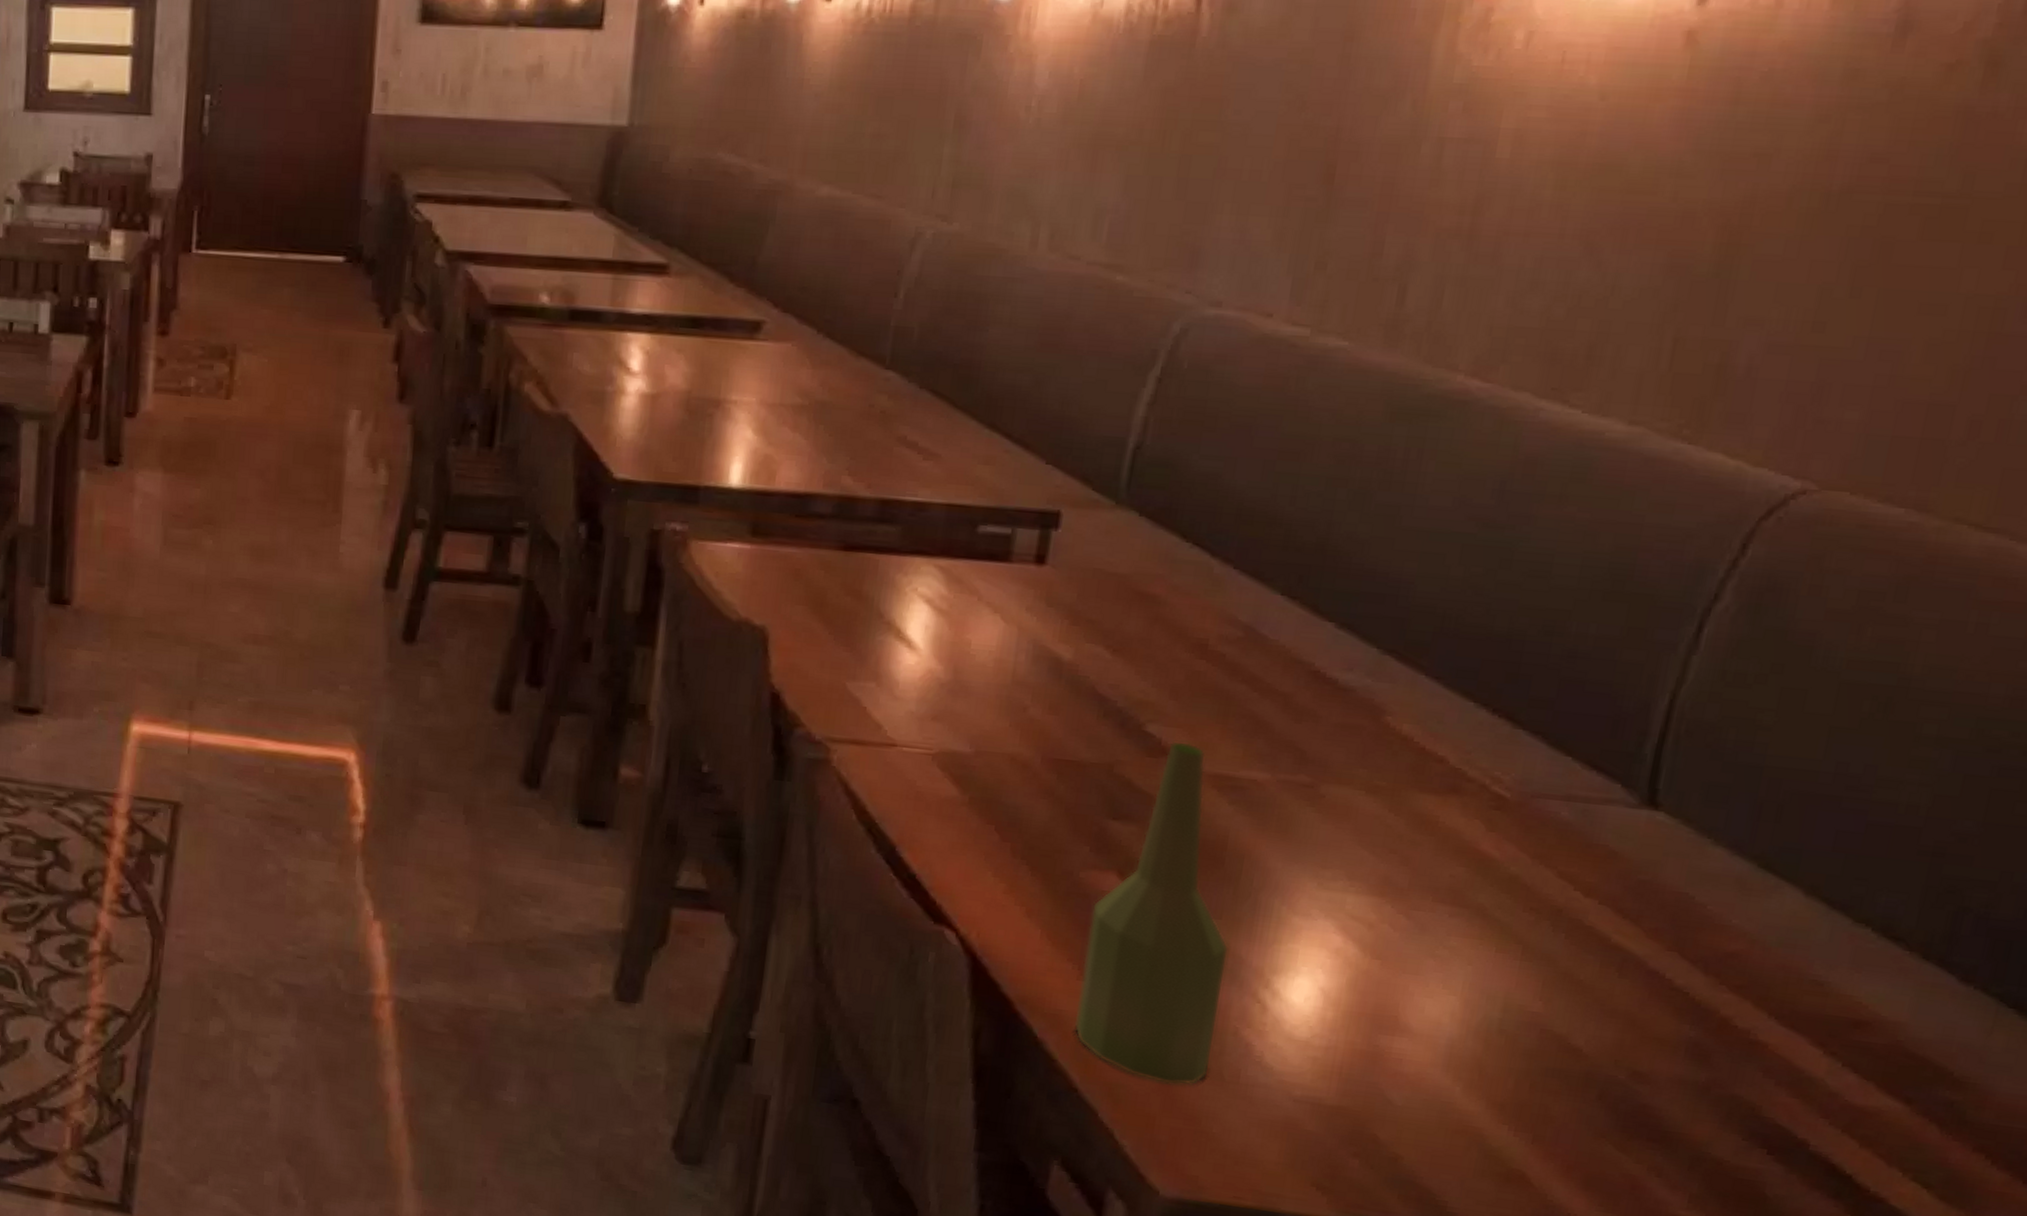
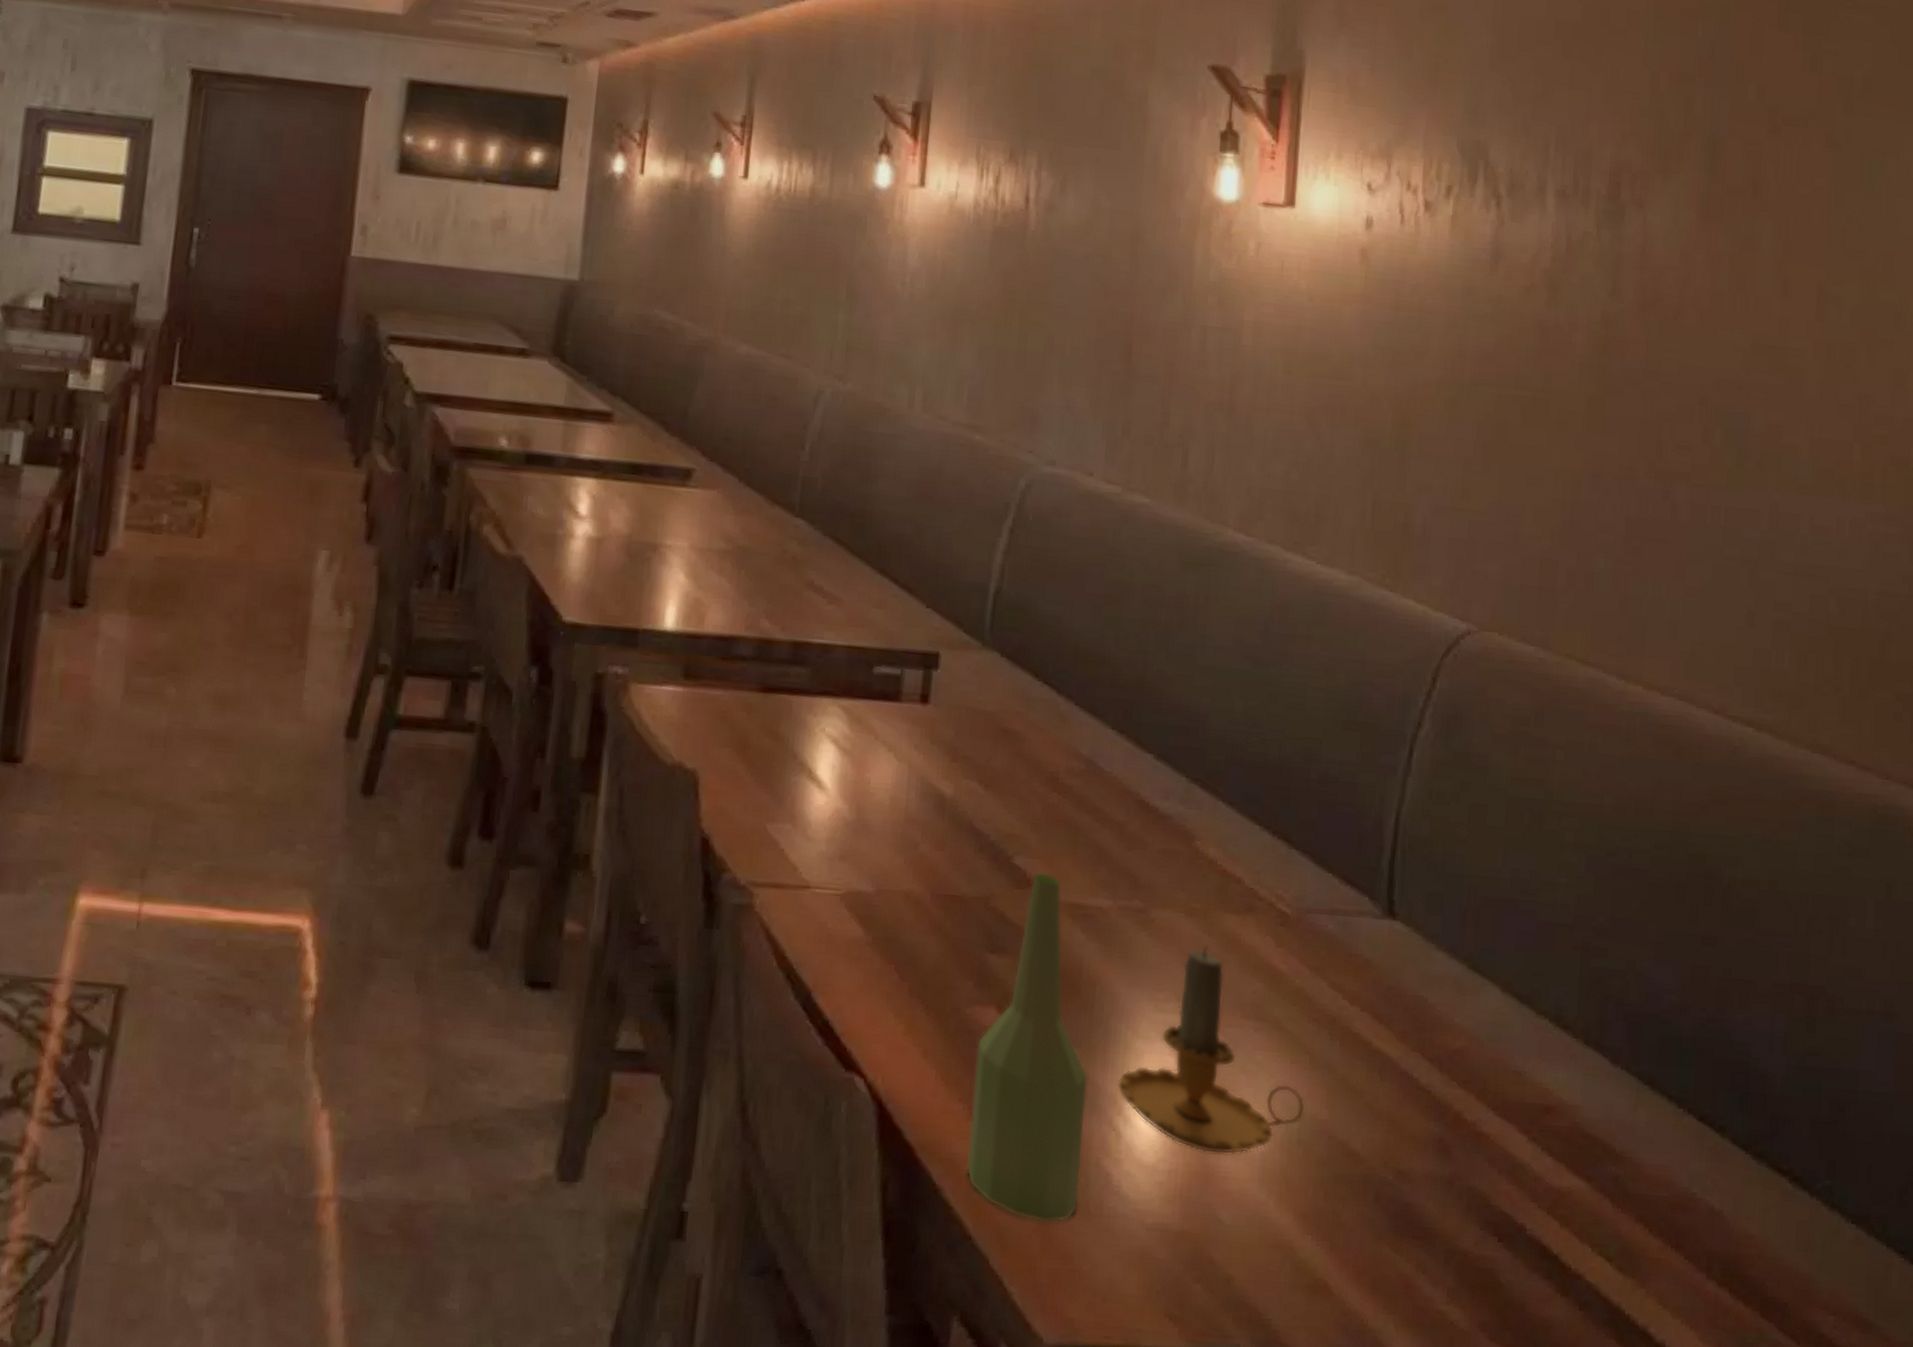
candle: none [1264,825,1511,1038] -> present [1117,946,1304,1155]

